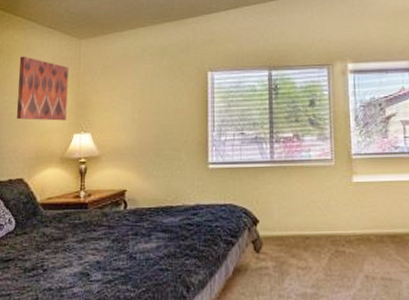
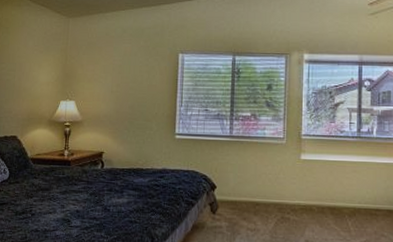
wall art: present [16,56,69,121] -> none [12,29,58,89]

